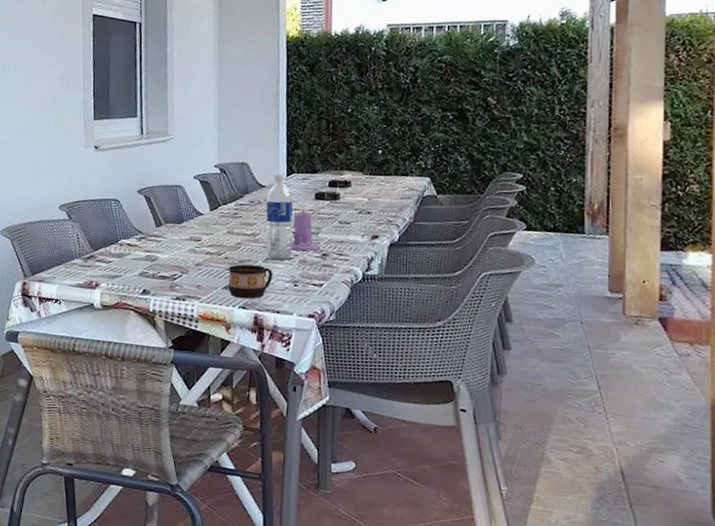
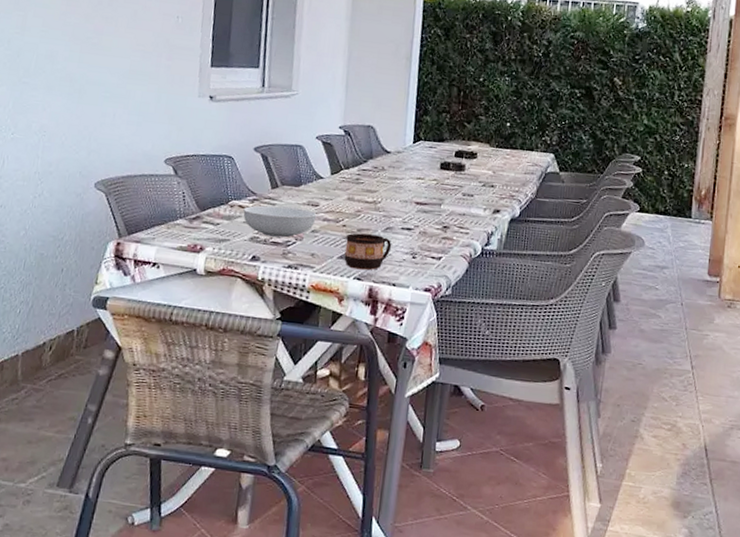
serving bowl: none [132,242,200,272] -> present [243,205,317,238]
water bottle: present [266,174,293,260] -> none [387,140,418,231]
candle: present [291,206,321,251] -> none [412,175,443,222]

